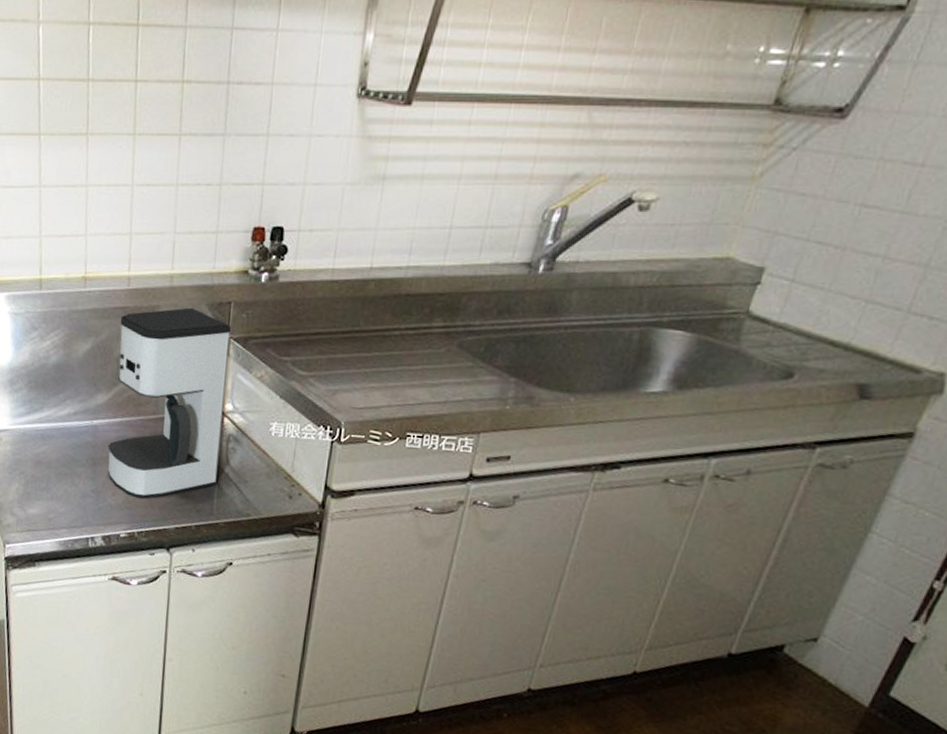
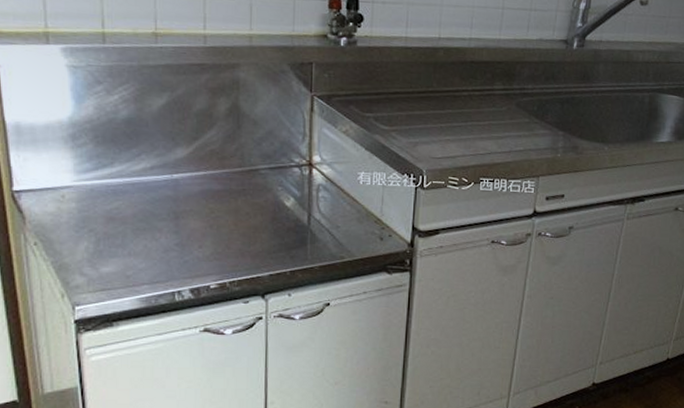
coffee maker: present [107,307,231,498] -> none [191,66,314,248]

